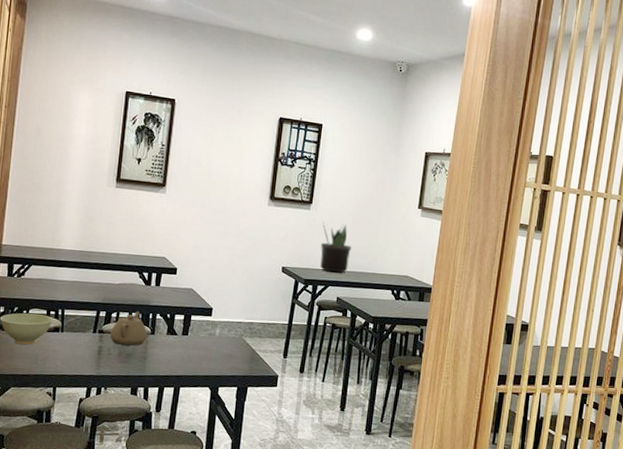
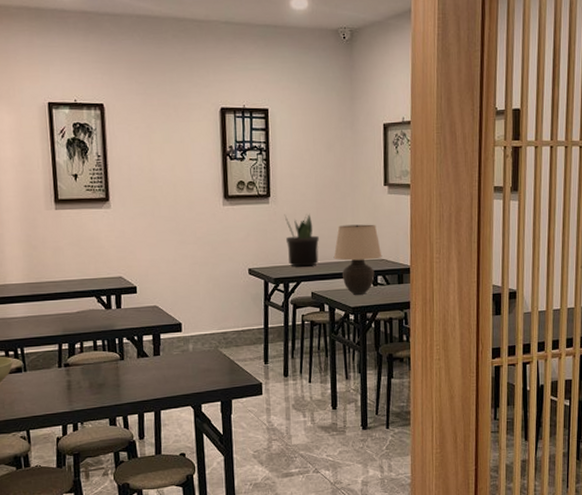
teapot: present [110,311,147,346] -> none [77,338,117,376]
table lamp: none [362,239,408,306] -> present [333,224,382,295]

